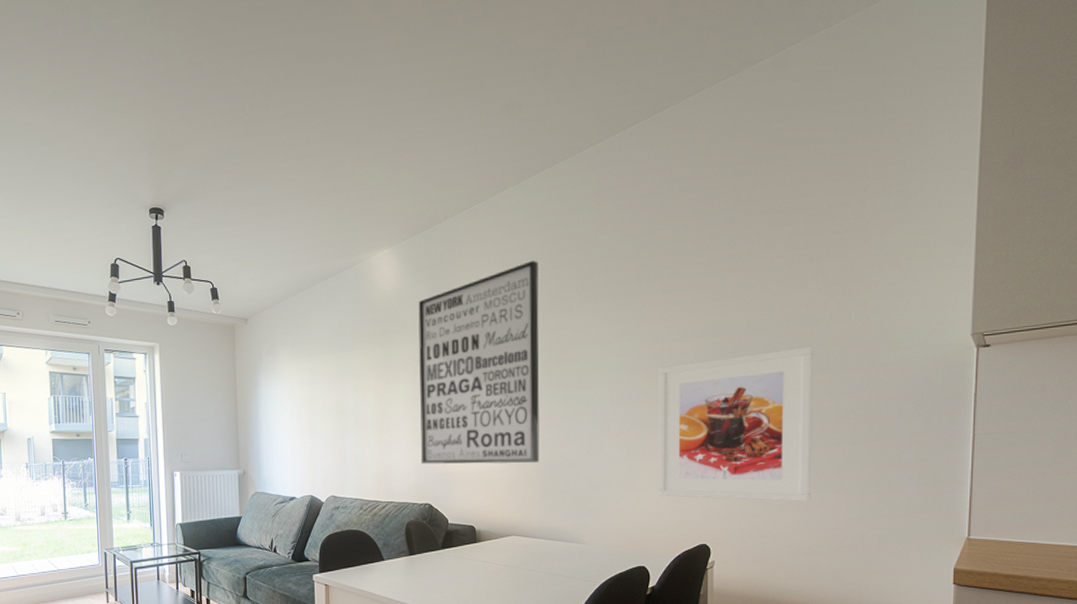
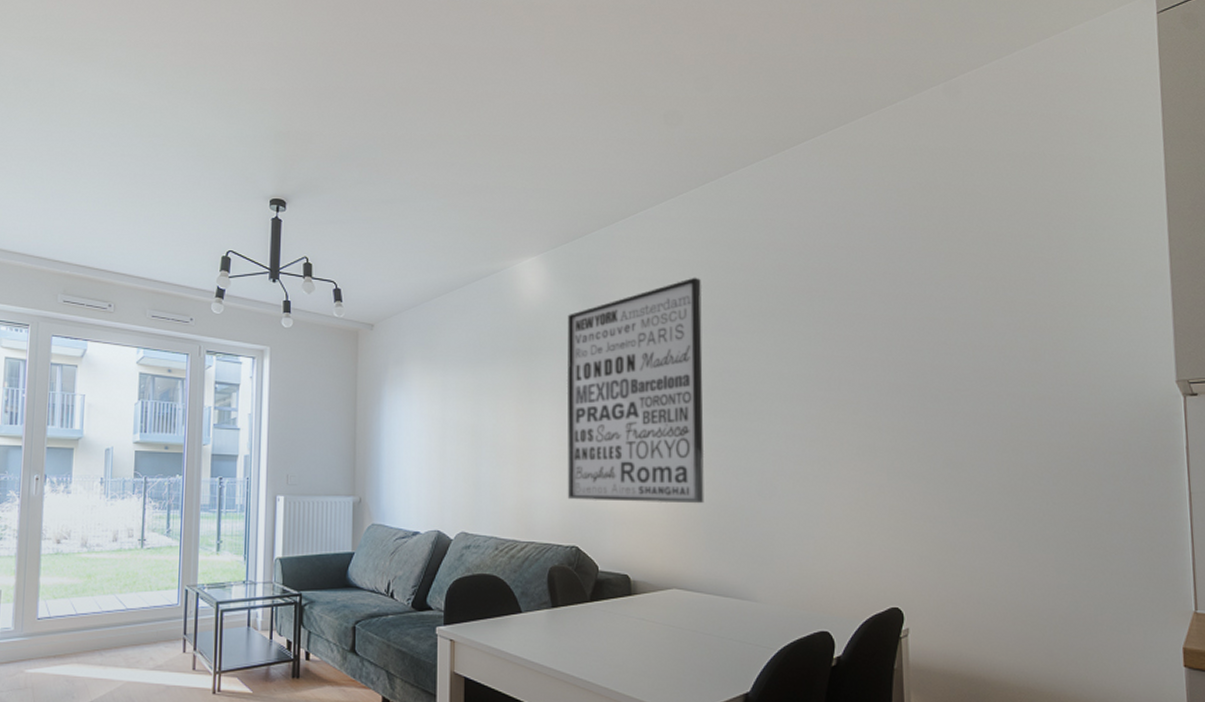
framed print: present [658,347,814,502] -> none [837,386,1015,563]

